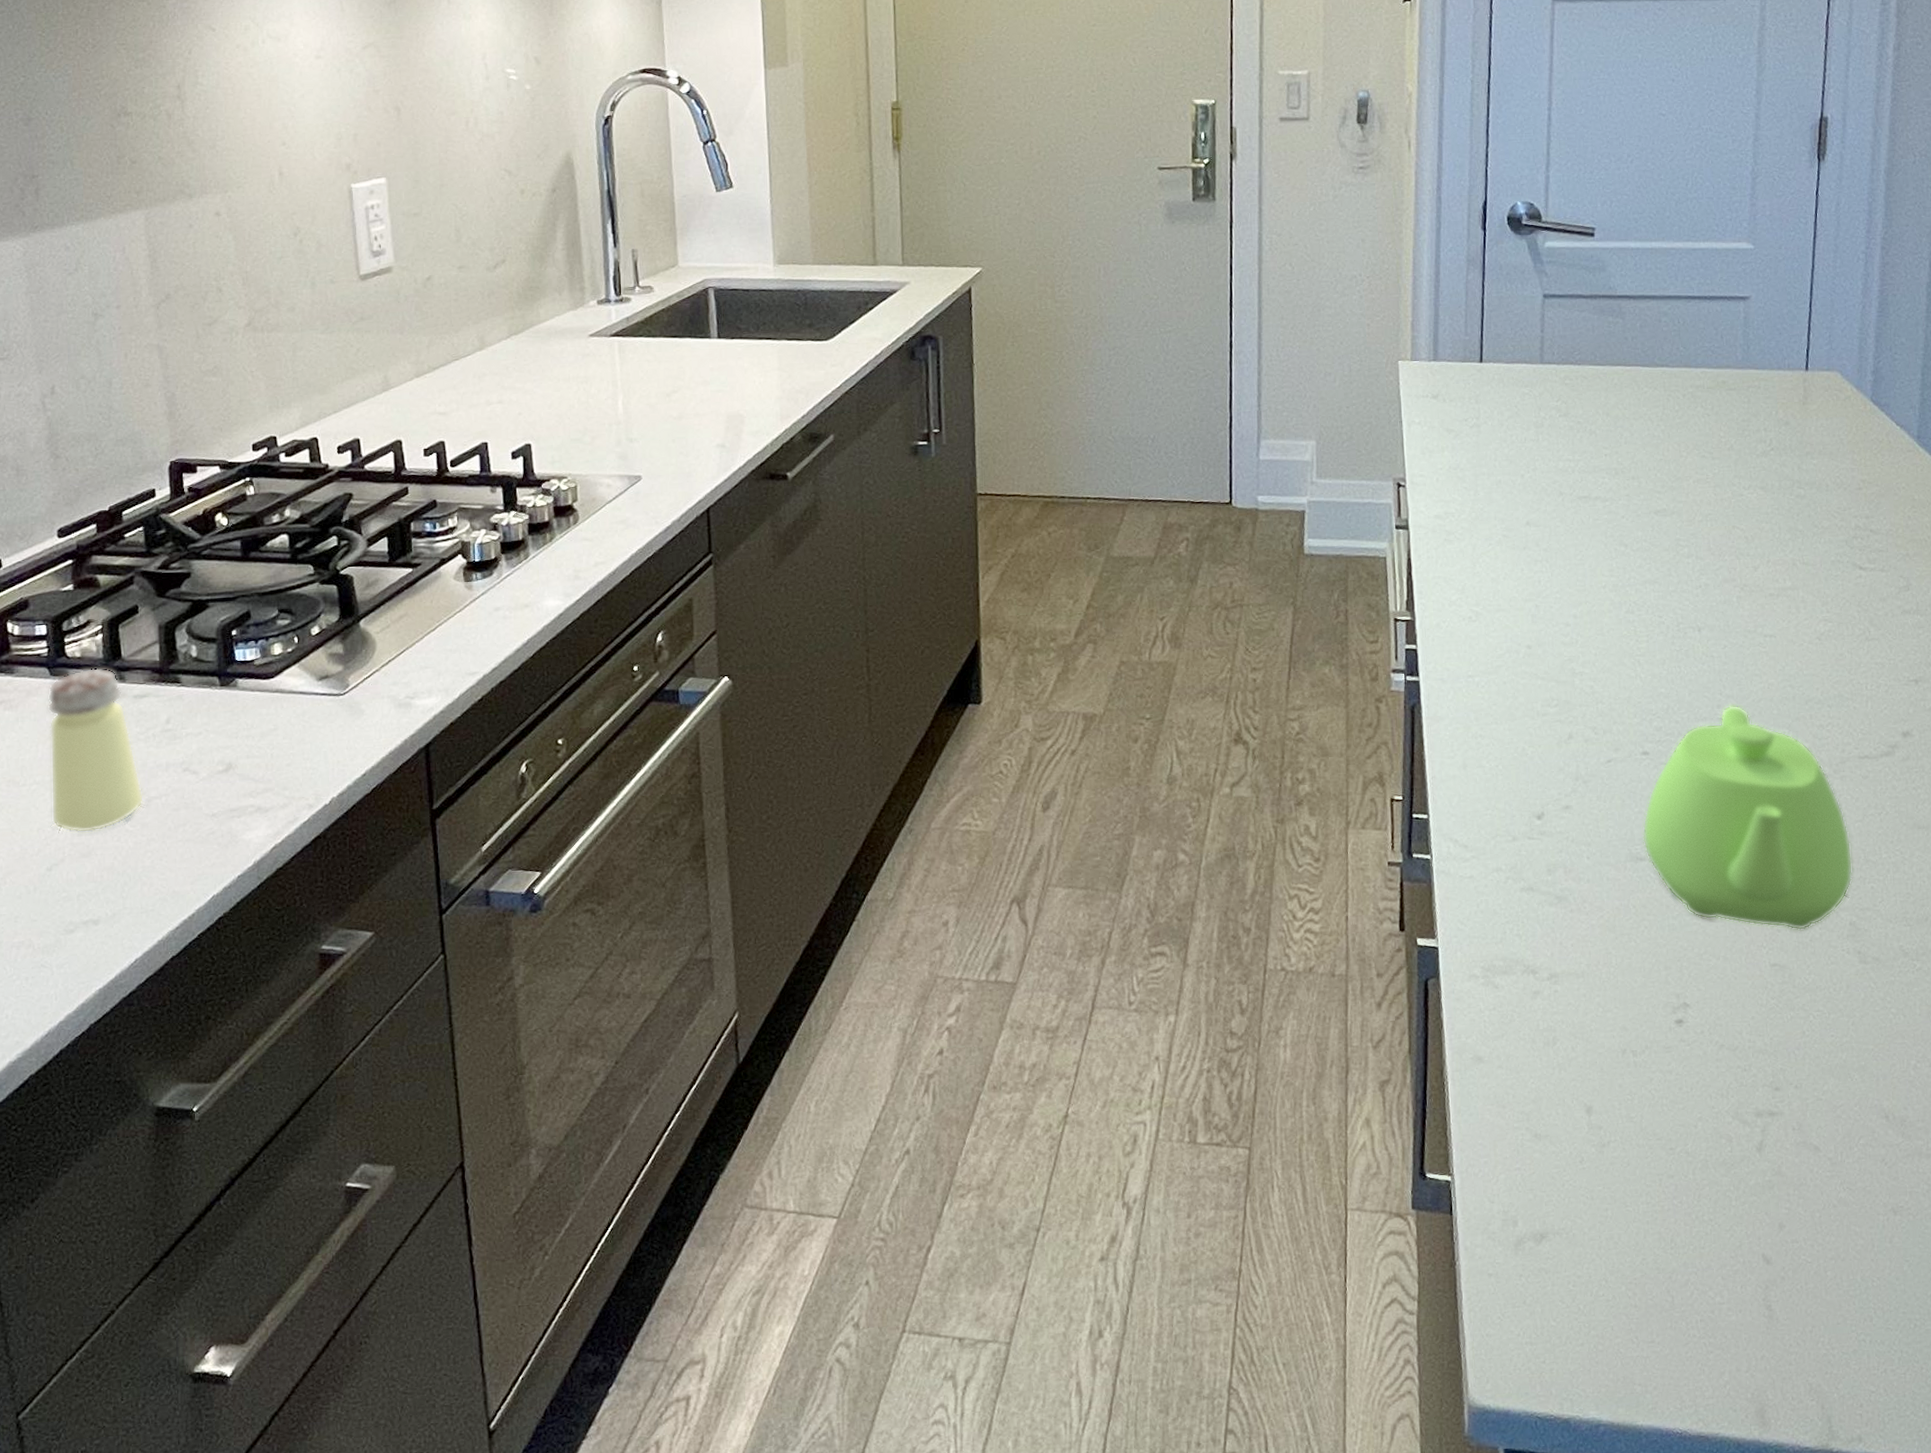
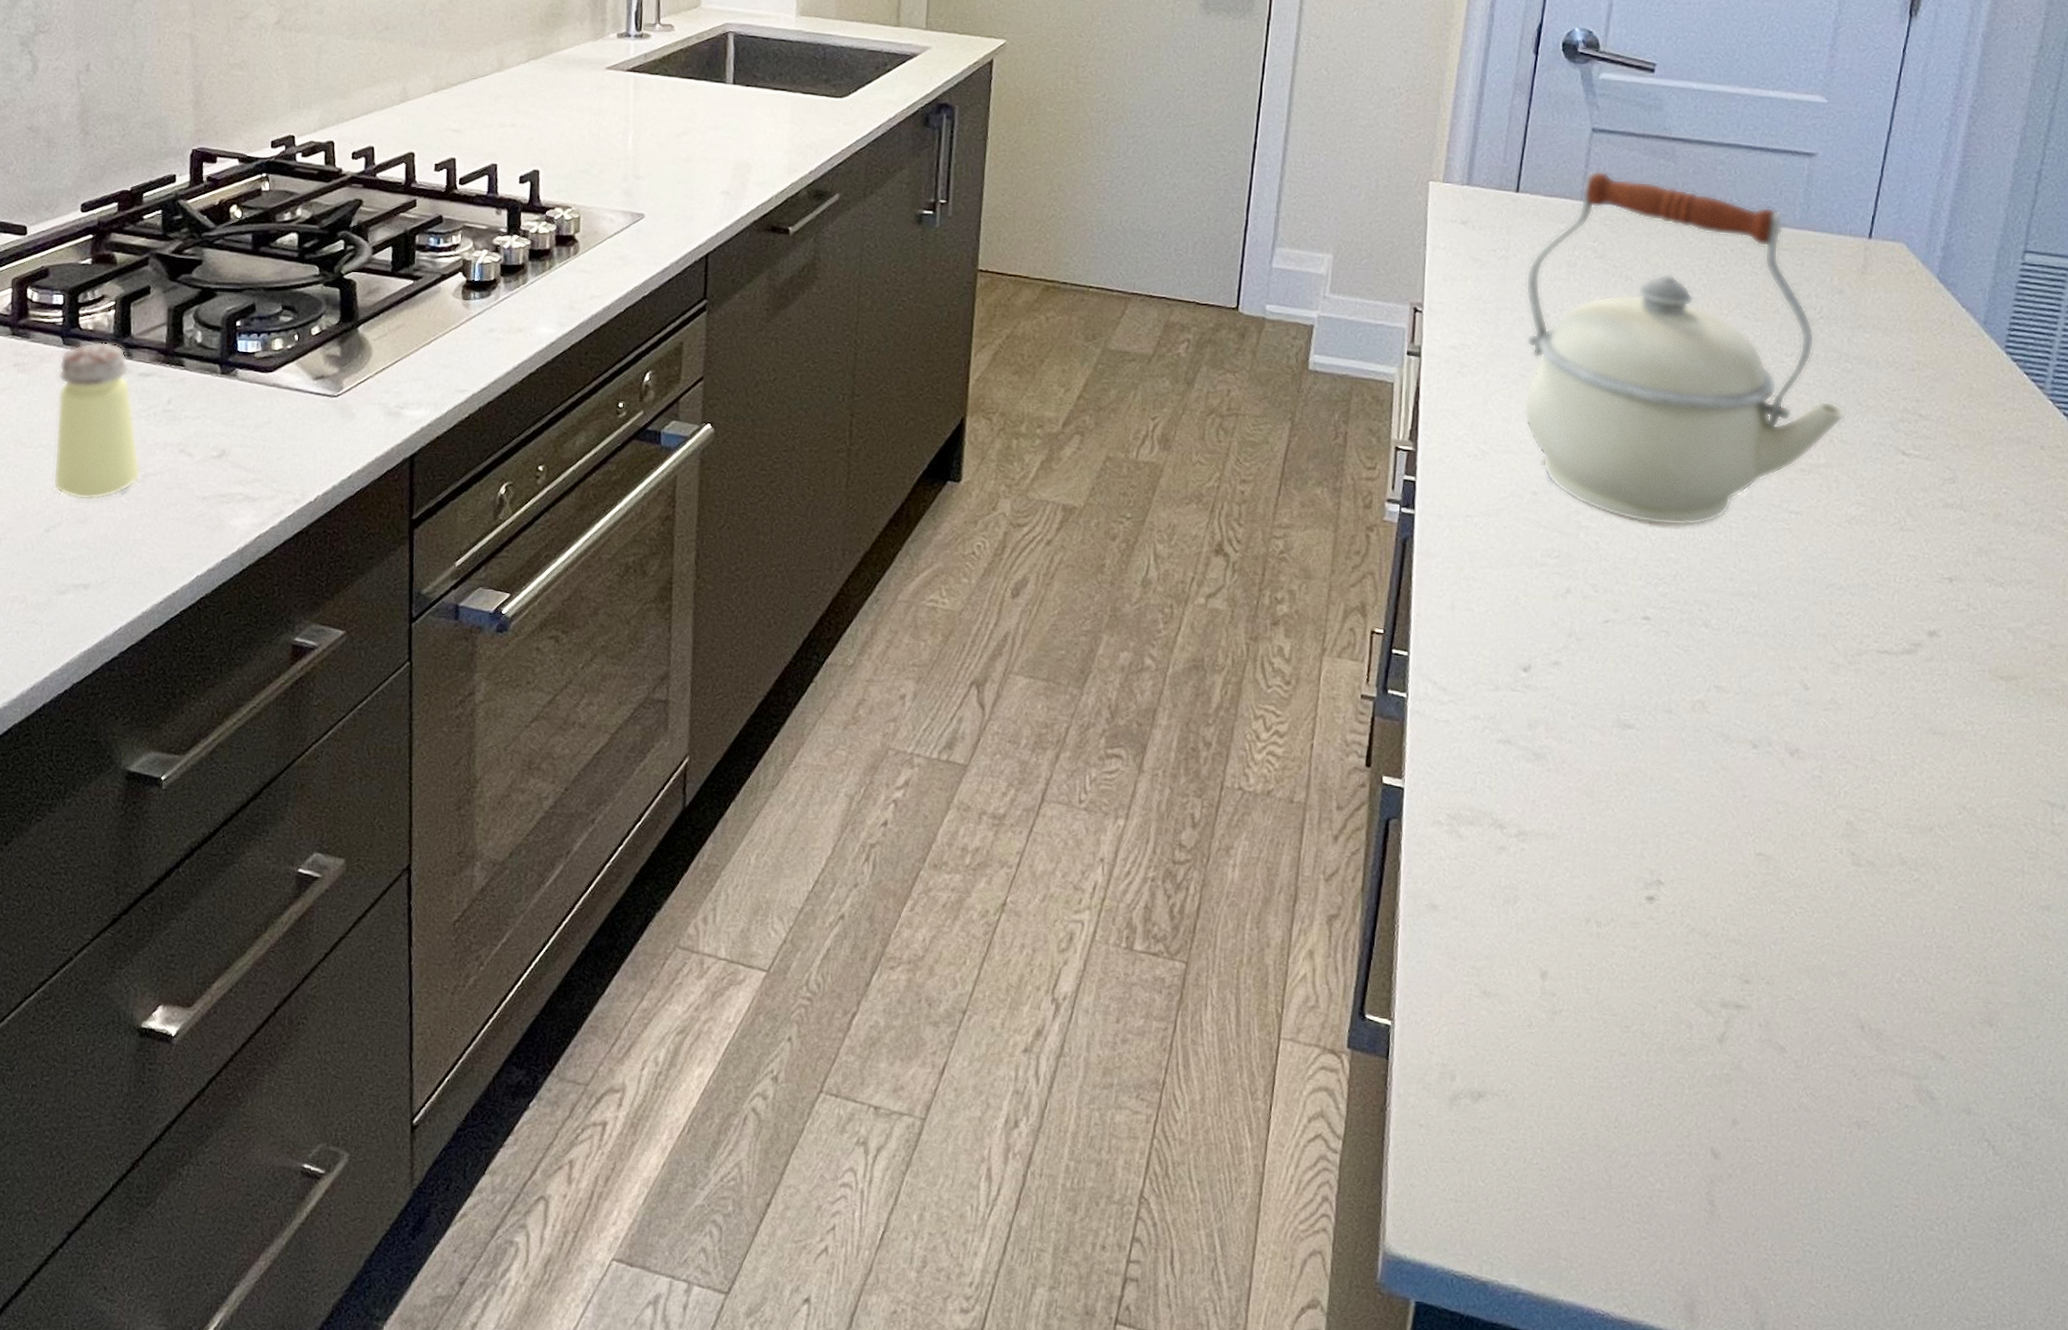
kettle: none [1498,334,1805,663] -> present [1524,171,1847,527]
teapot: present [1642,705,1853,931] -> none [1633,579,1858,823]

